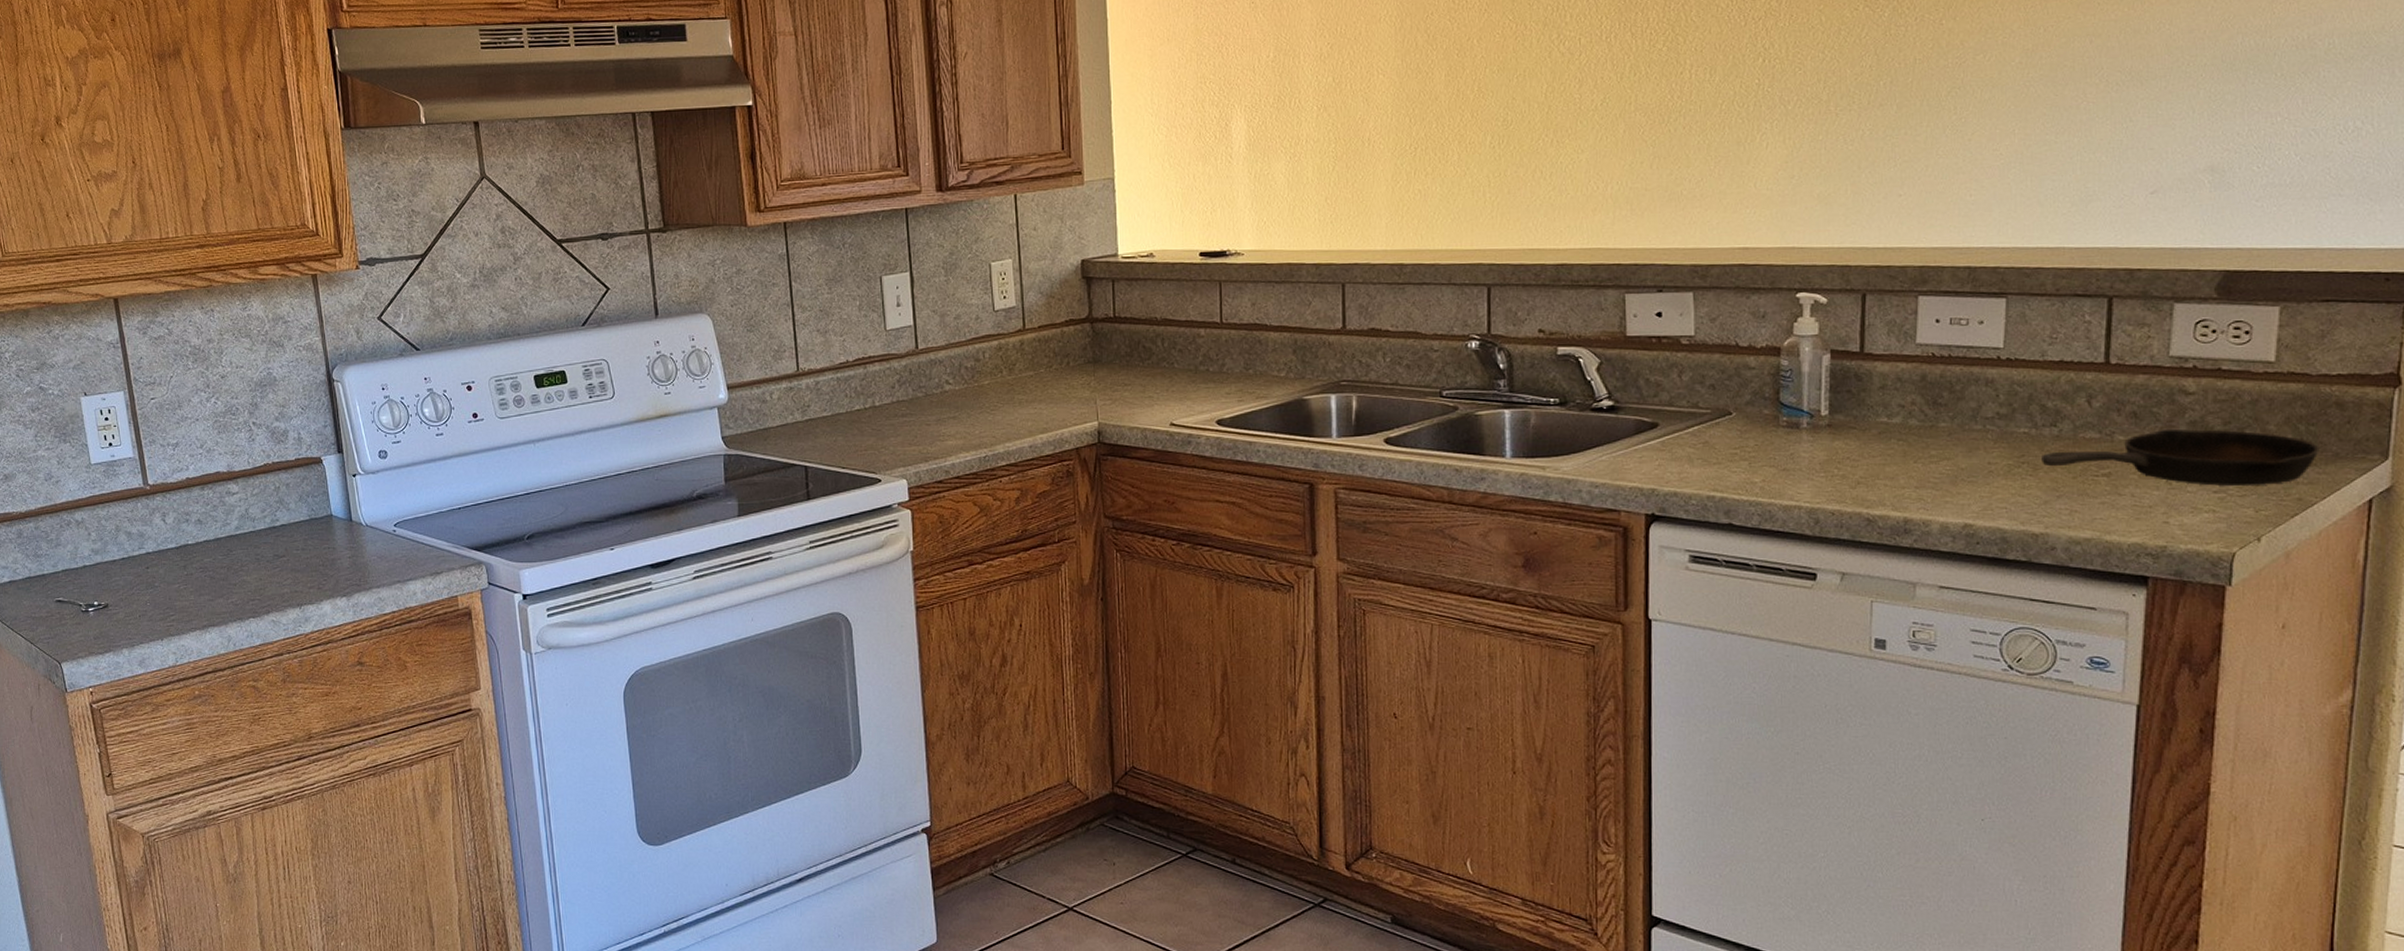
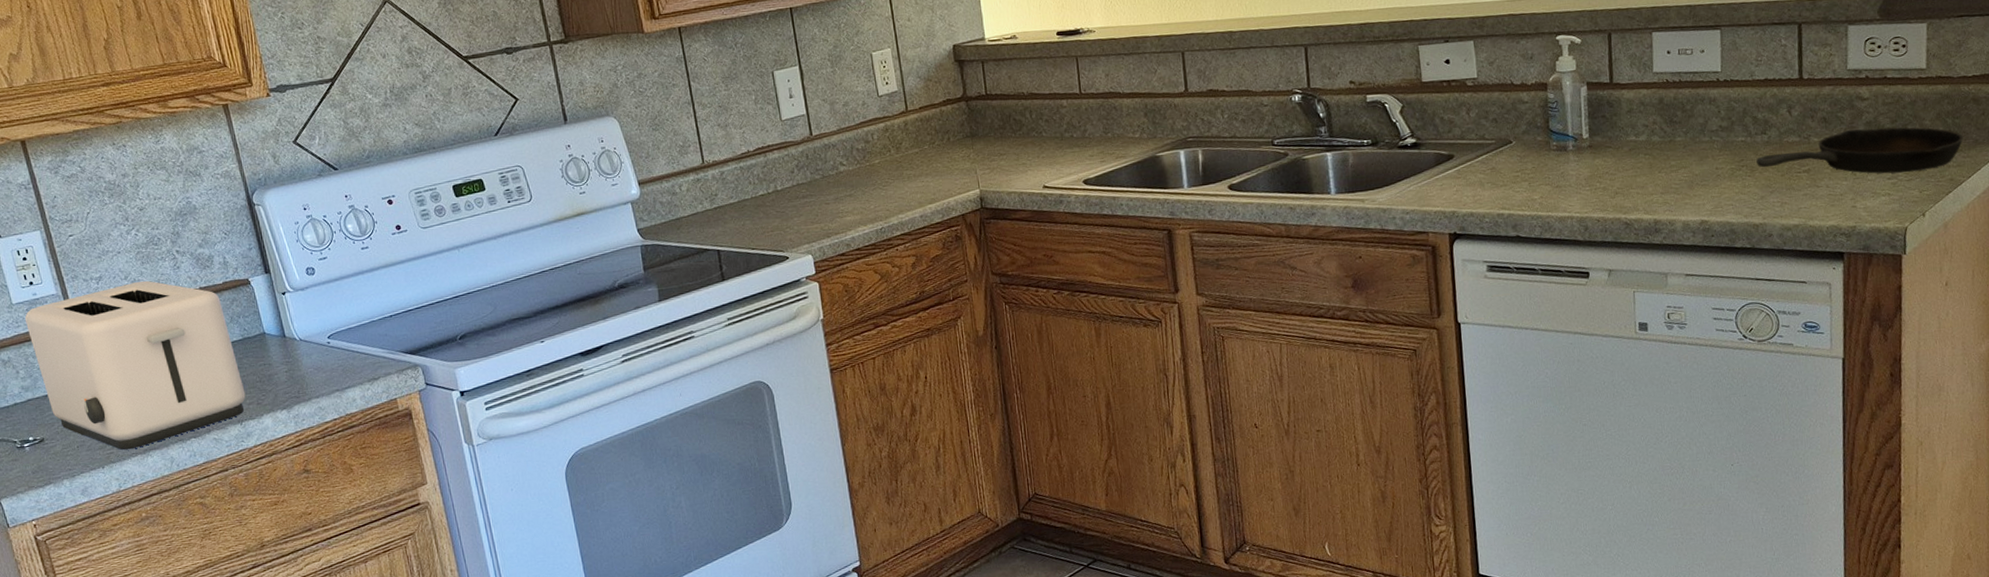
toaster: none [102,450,307,624] -> present [25,280,246,451]

